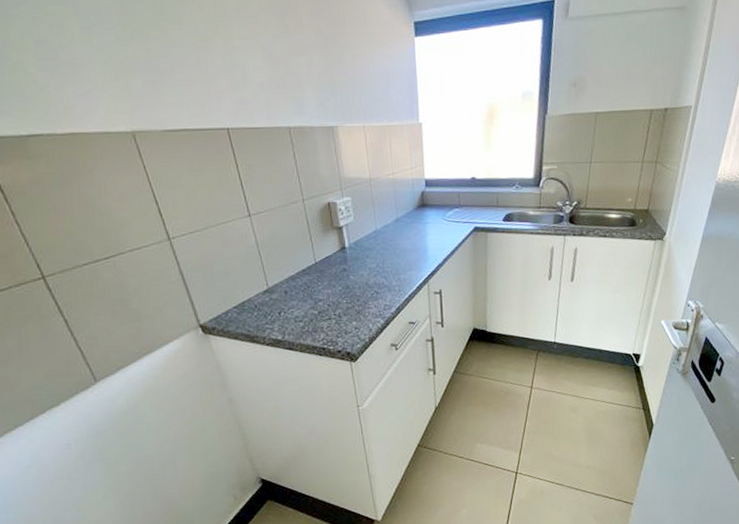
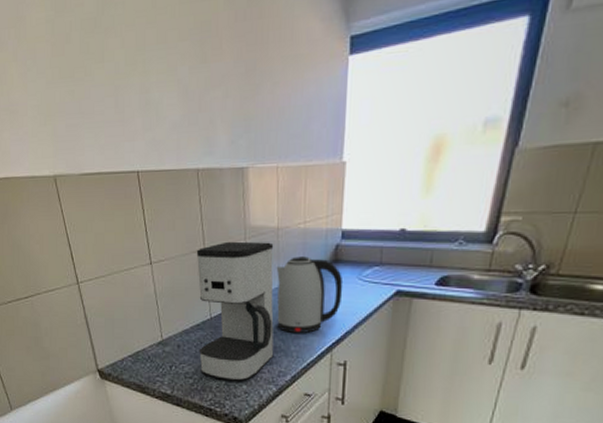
coffee maker: none [295,191,379,320] -> present [196,241,274,382]
kettle: none [372,203,432,270] -> present [276,256,343,333]

